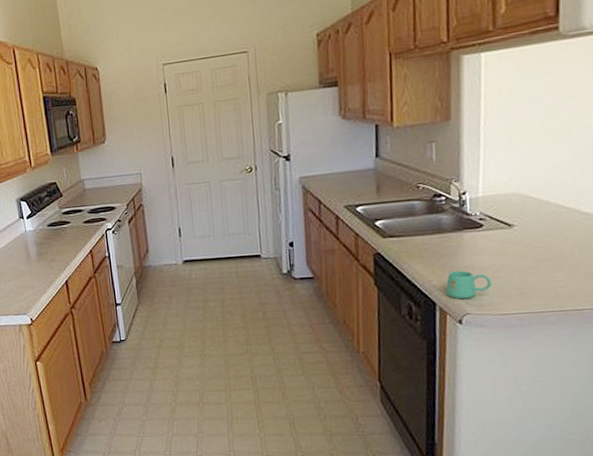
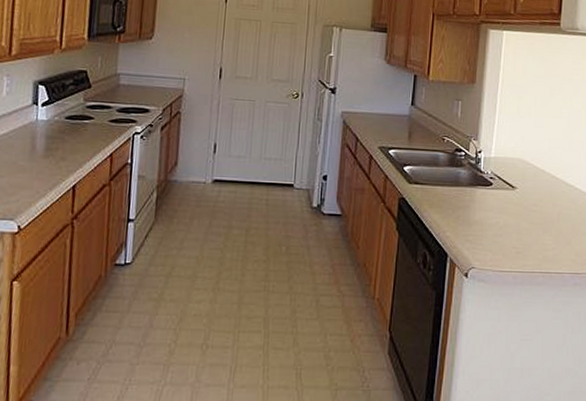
mug: present [445,270,492,300] -> none [457,224,495,253]

